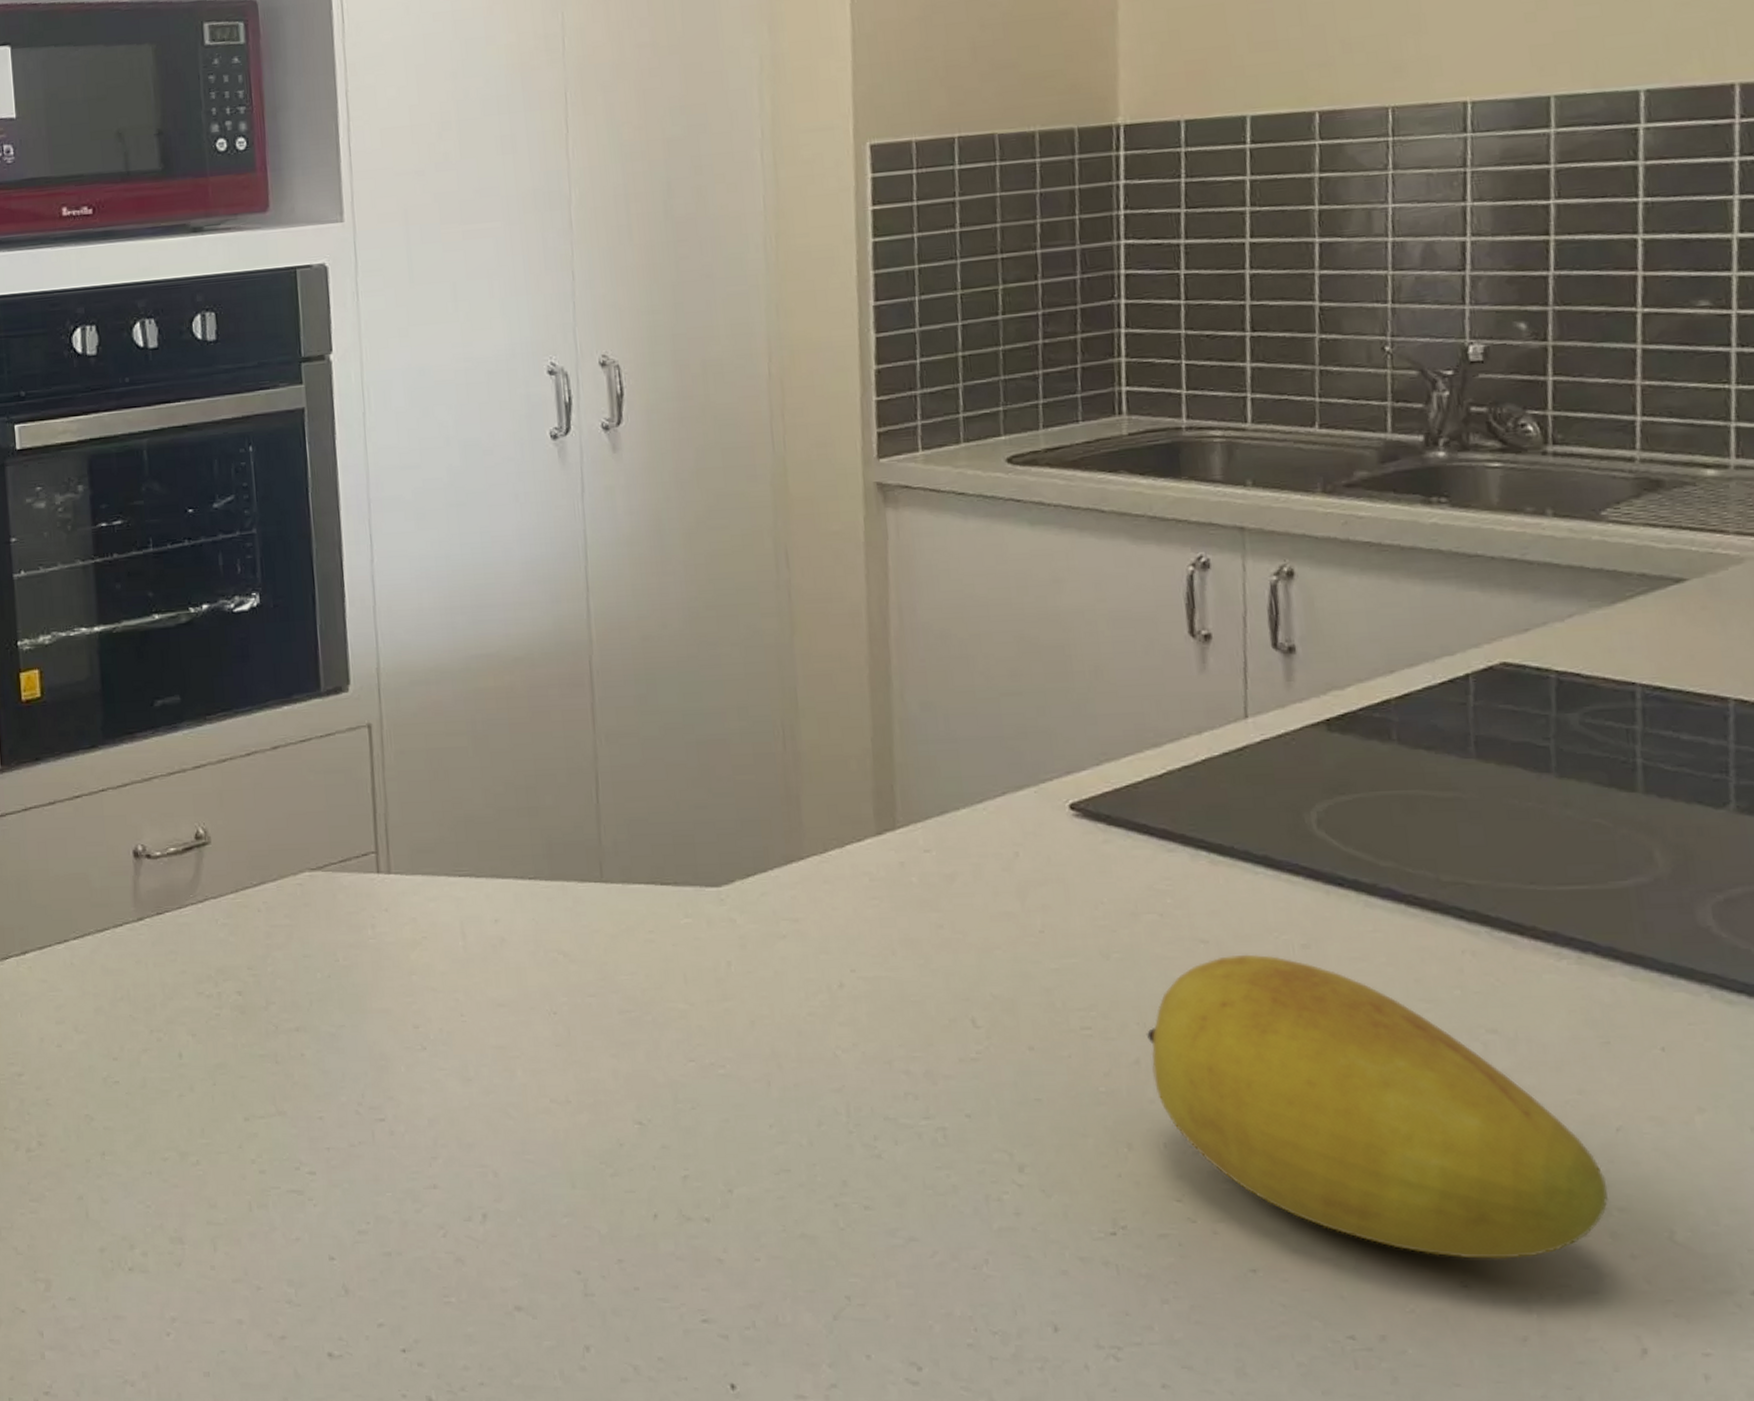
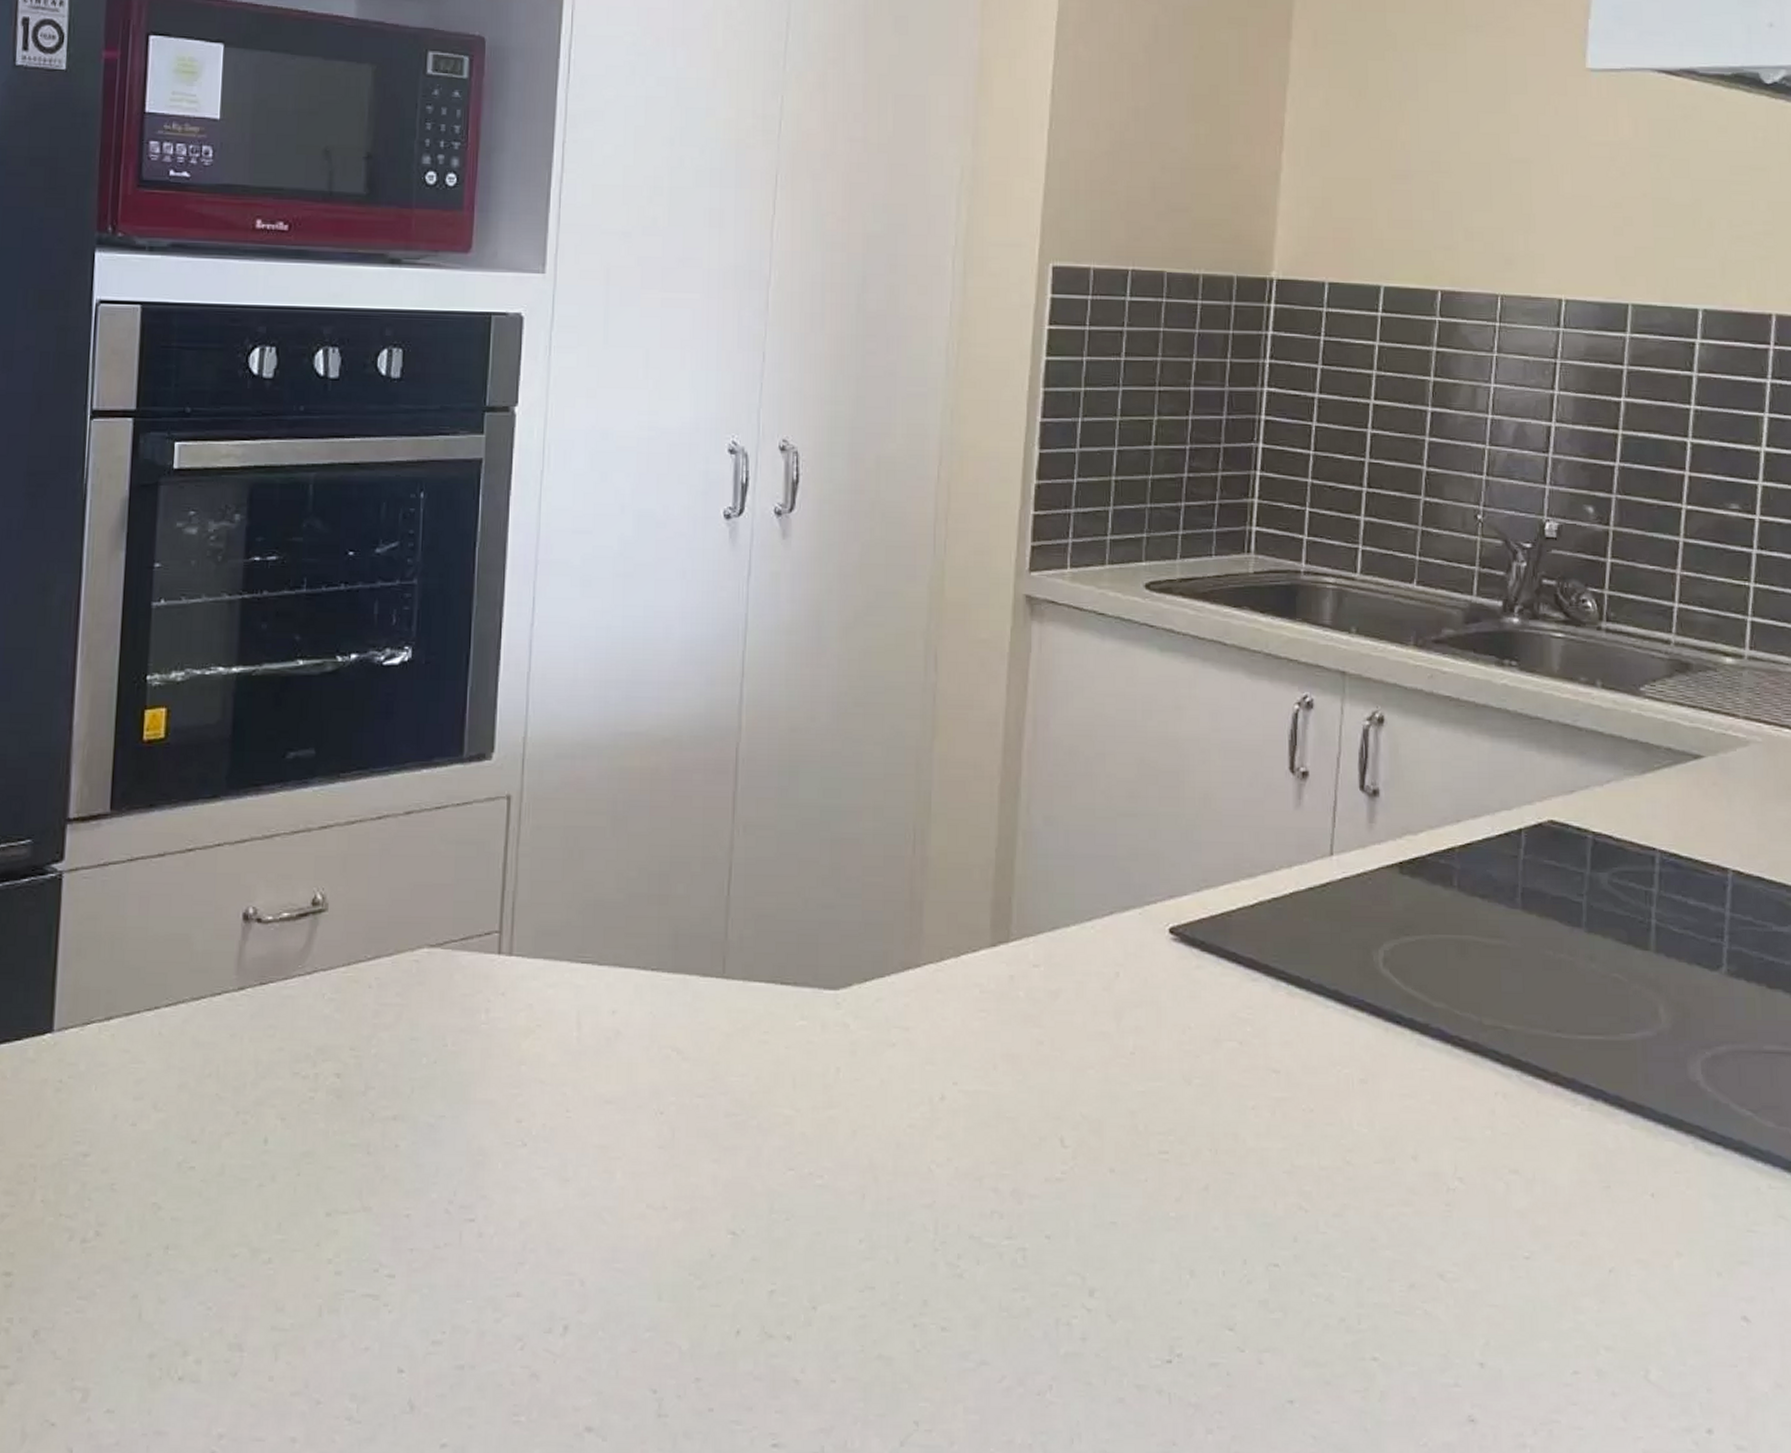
fruit: present [1145,954,1608,1259] -> none [1216,1086,1598,1394]

